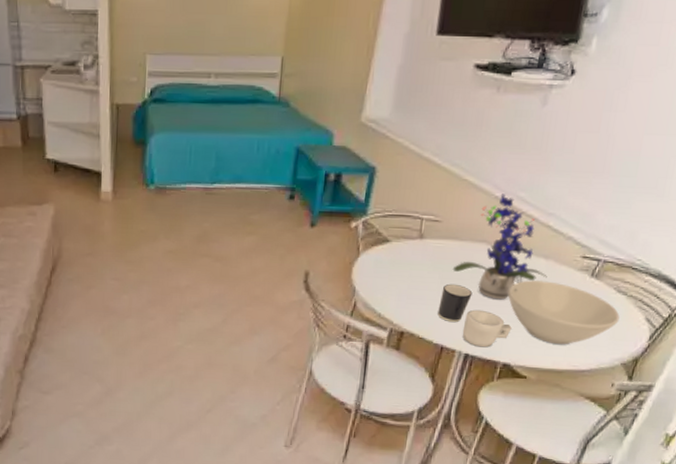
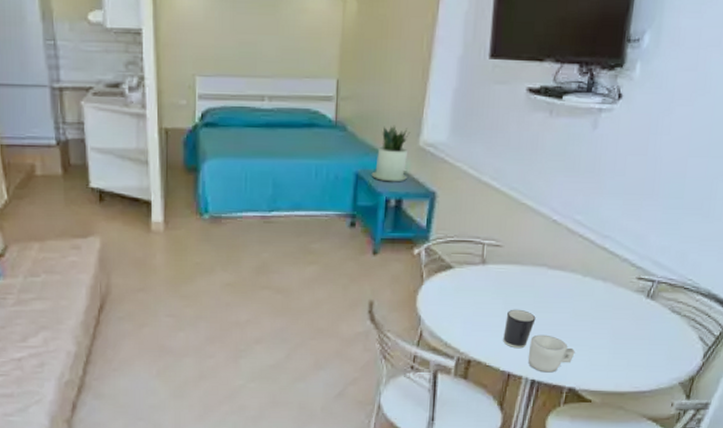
planter: none [312,101,352,157] -> present [371,125,410,182]
flower arrangement: present [452,194,547,300] -> none [515,217,606,324]
bowl: present [507,280,620,345] -> none [569,303,675,367]

